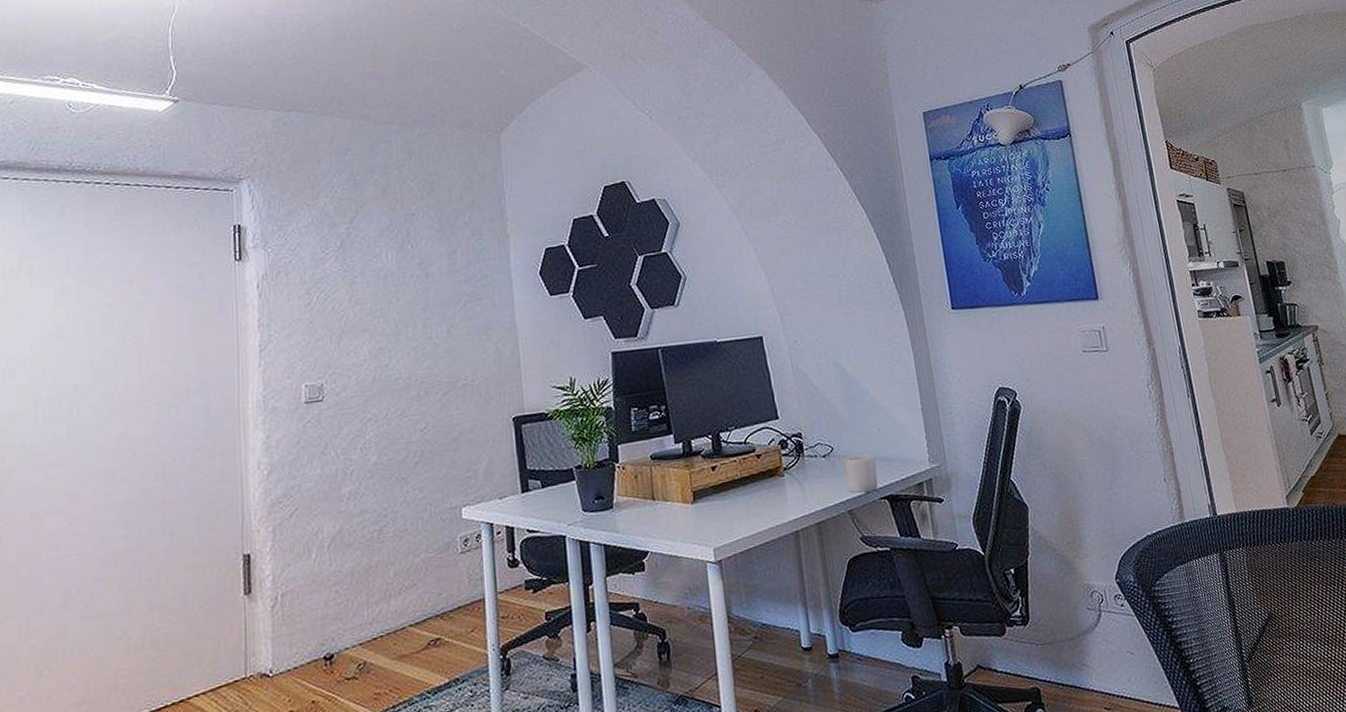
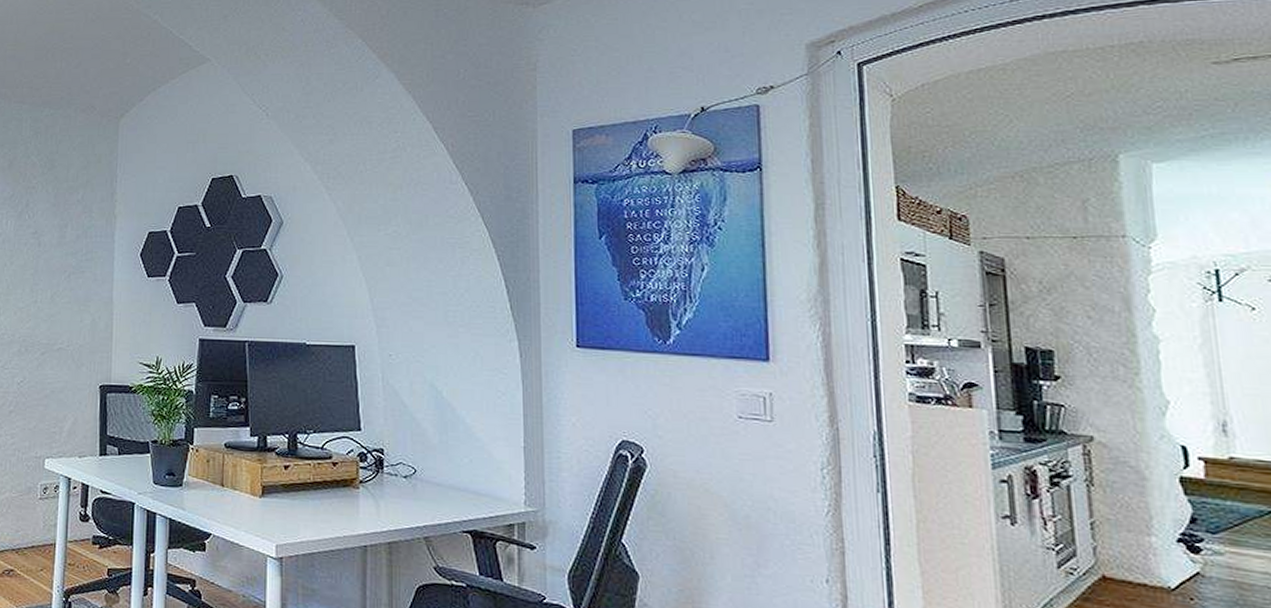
mug: present [842,454,878,493] -> none [425,481,462,523]

